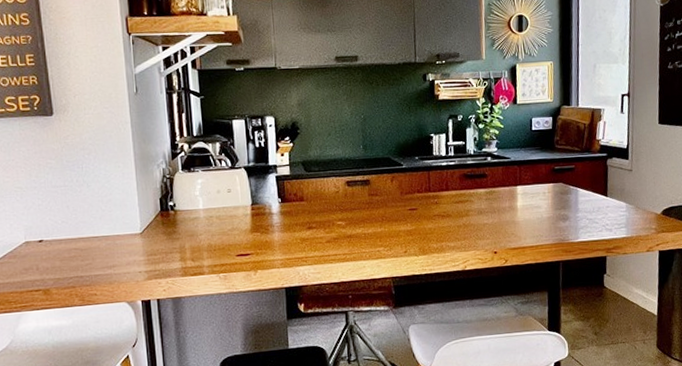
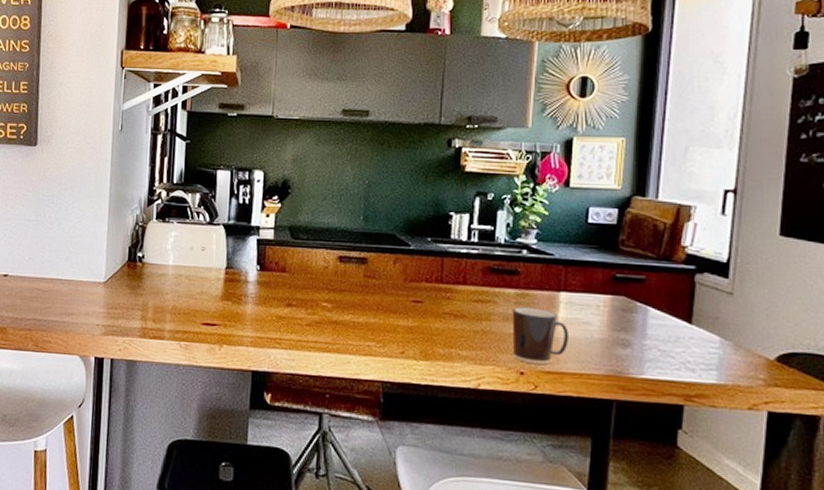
mug: none [484,200,526,245] -> present [512,307,568,365]

